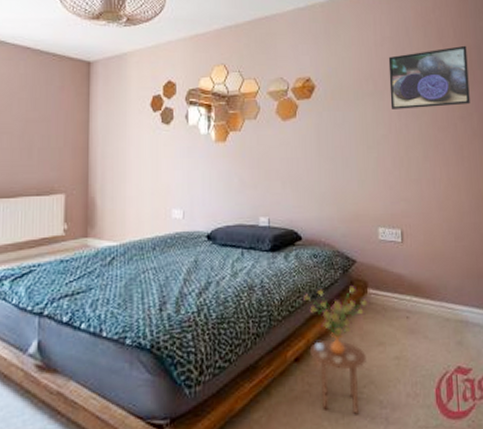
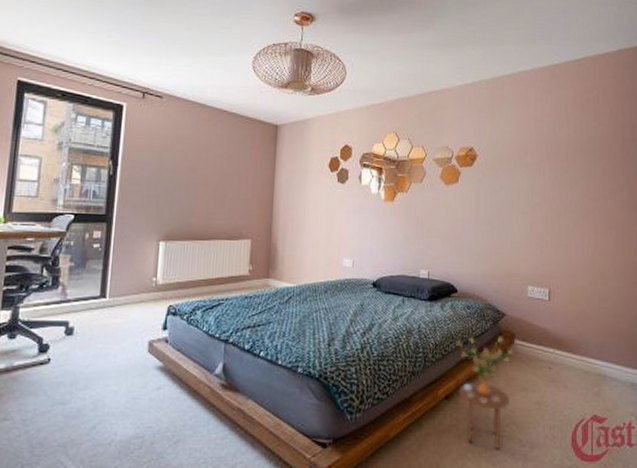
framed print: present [388,45,470,109] -> none [546,124,622,180]

